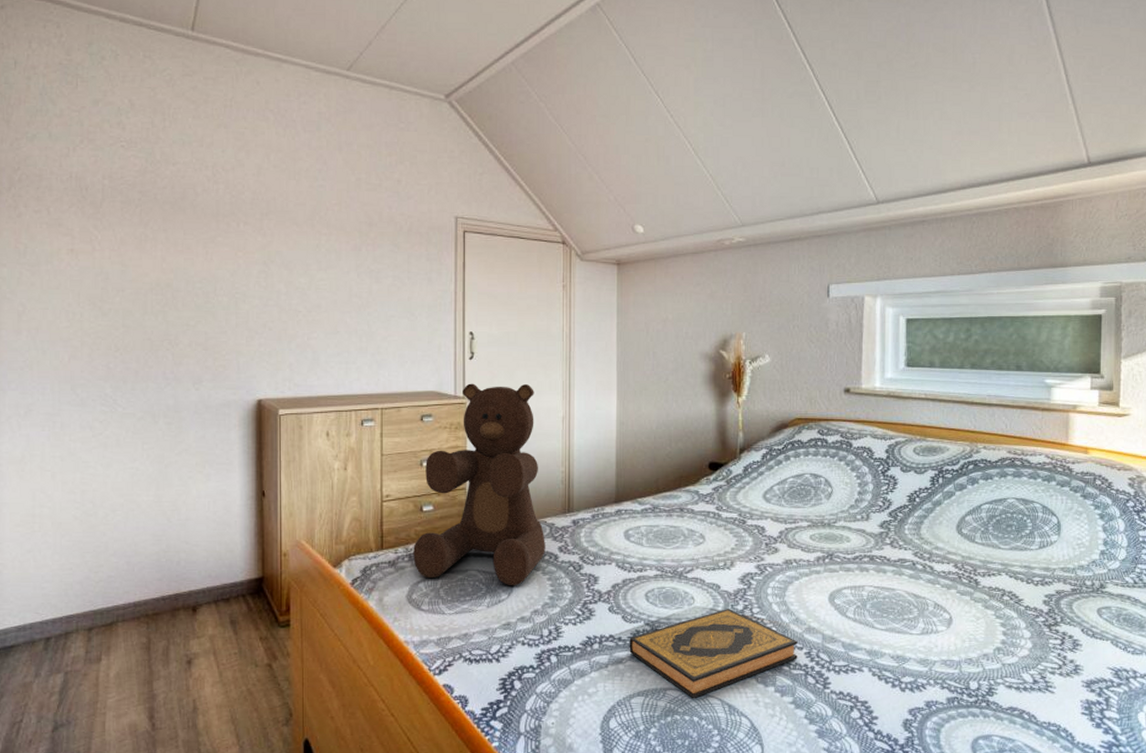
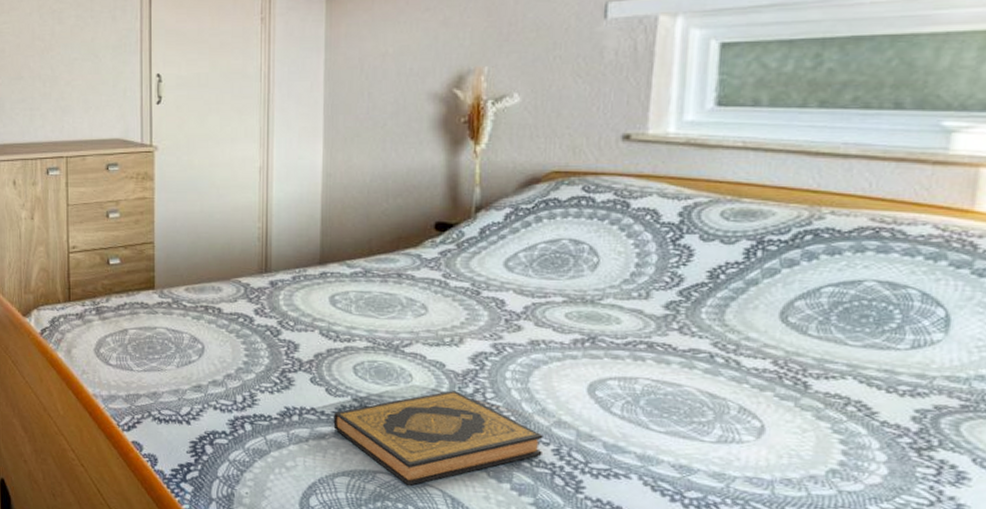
teddy bear: present [413,383,545,586] -> none [100,130,240,348]

